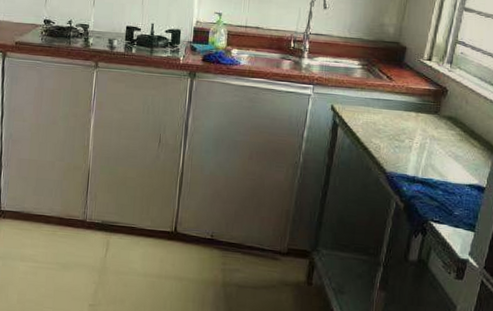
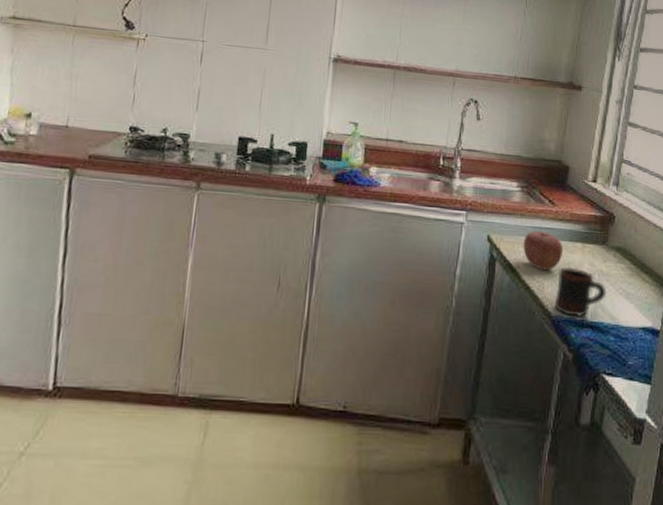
apple: none [362,101,399,135] -> present [523,230,564,271]
mug: none [389,132,437,174] -> present [554,266,607,317]

